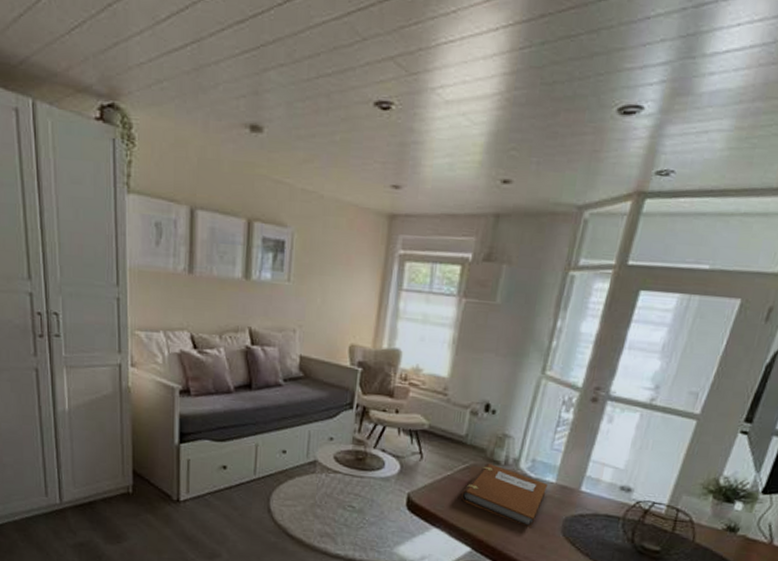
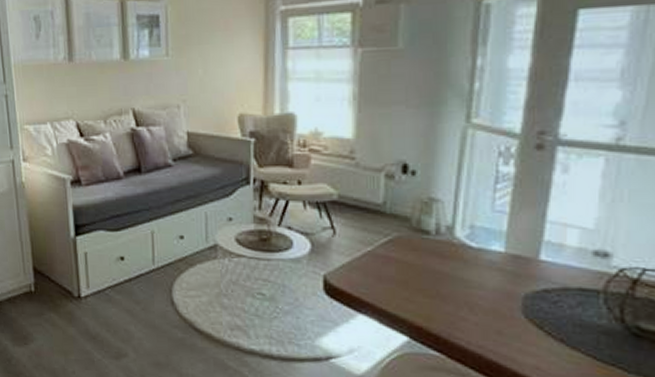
notebook: present [460,463,547,529] -> none [387,234,494,310]

